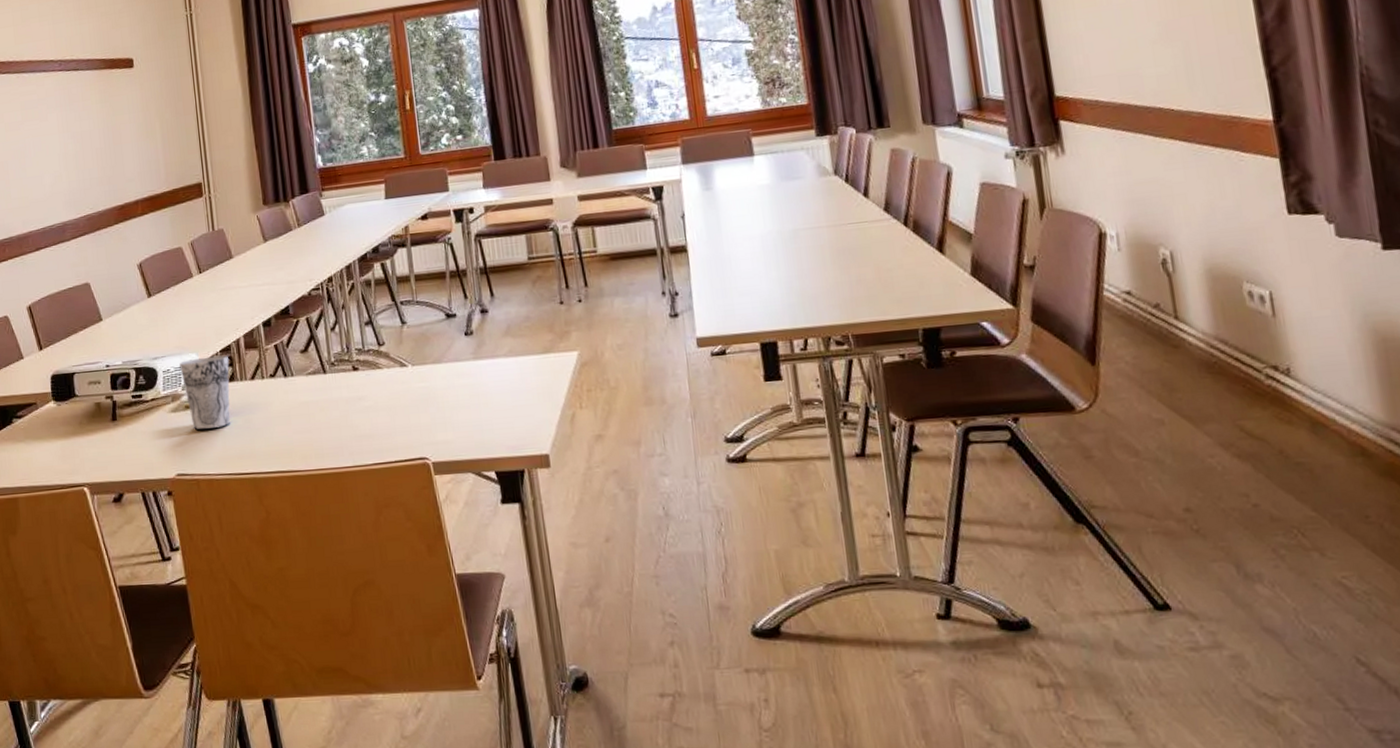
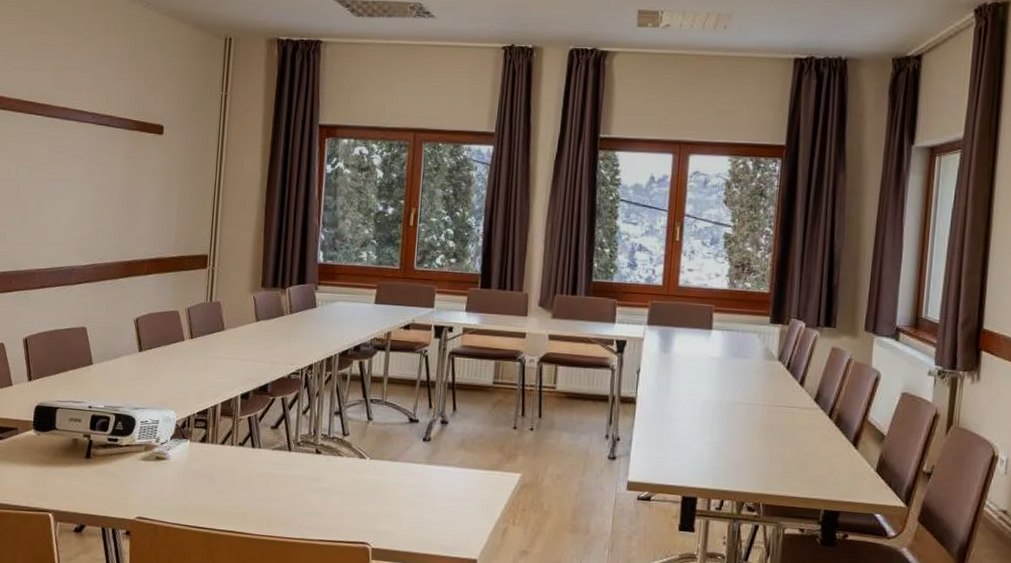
cup: present [179,355,230,430] -> none [157,415,204,482]

